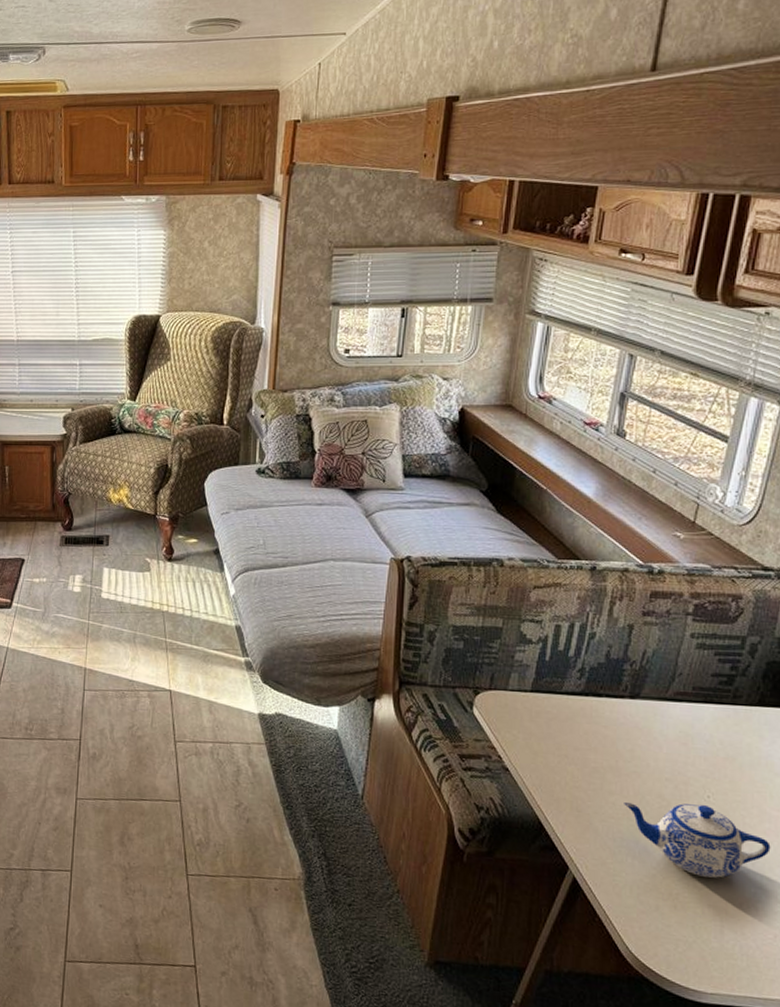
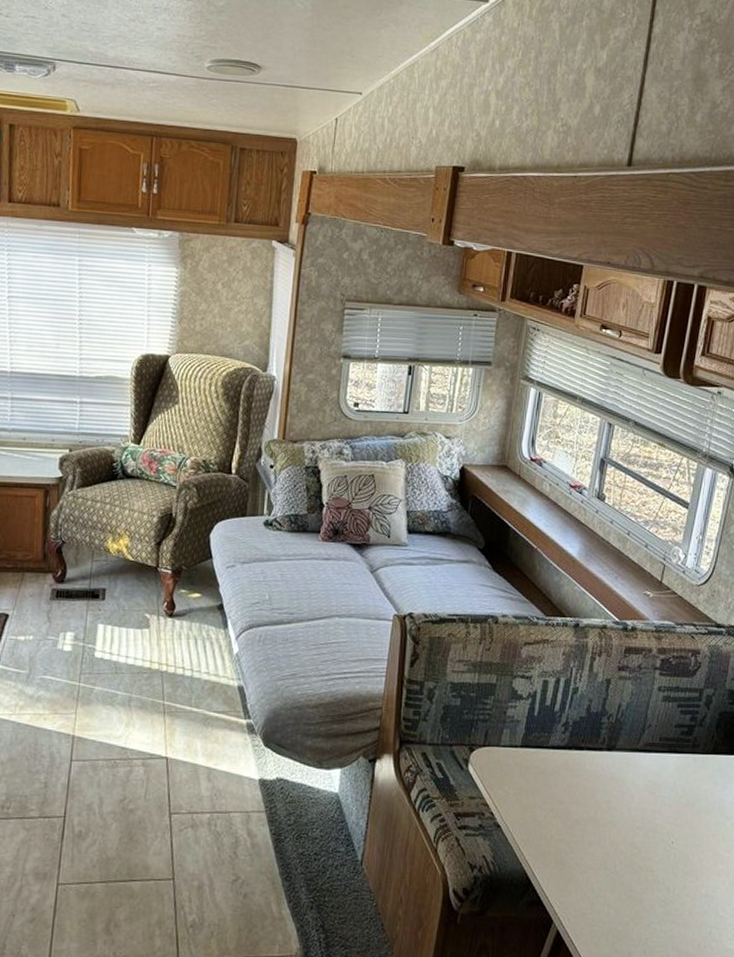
teapot: present [624,803,771,878] -> none [601,850,723,921]

